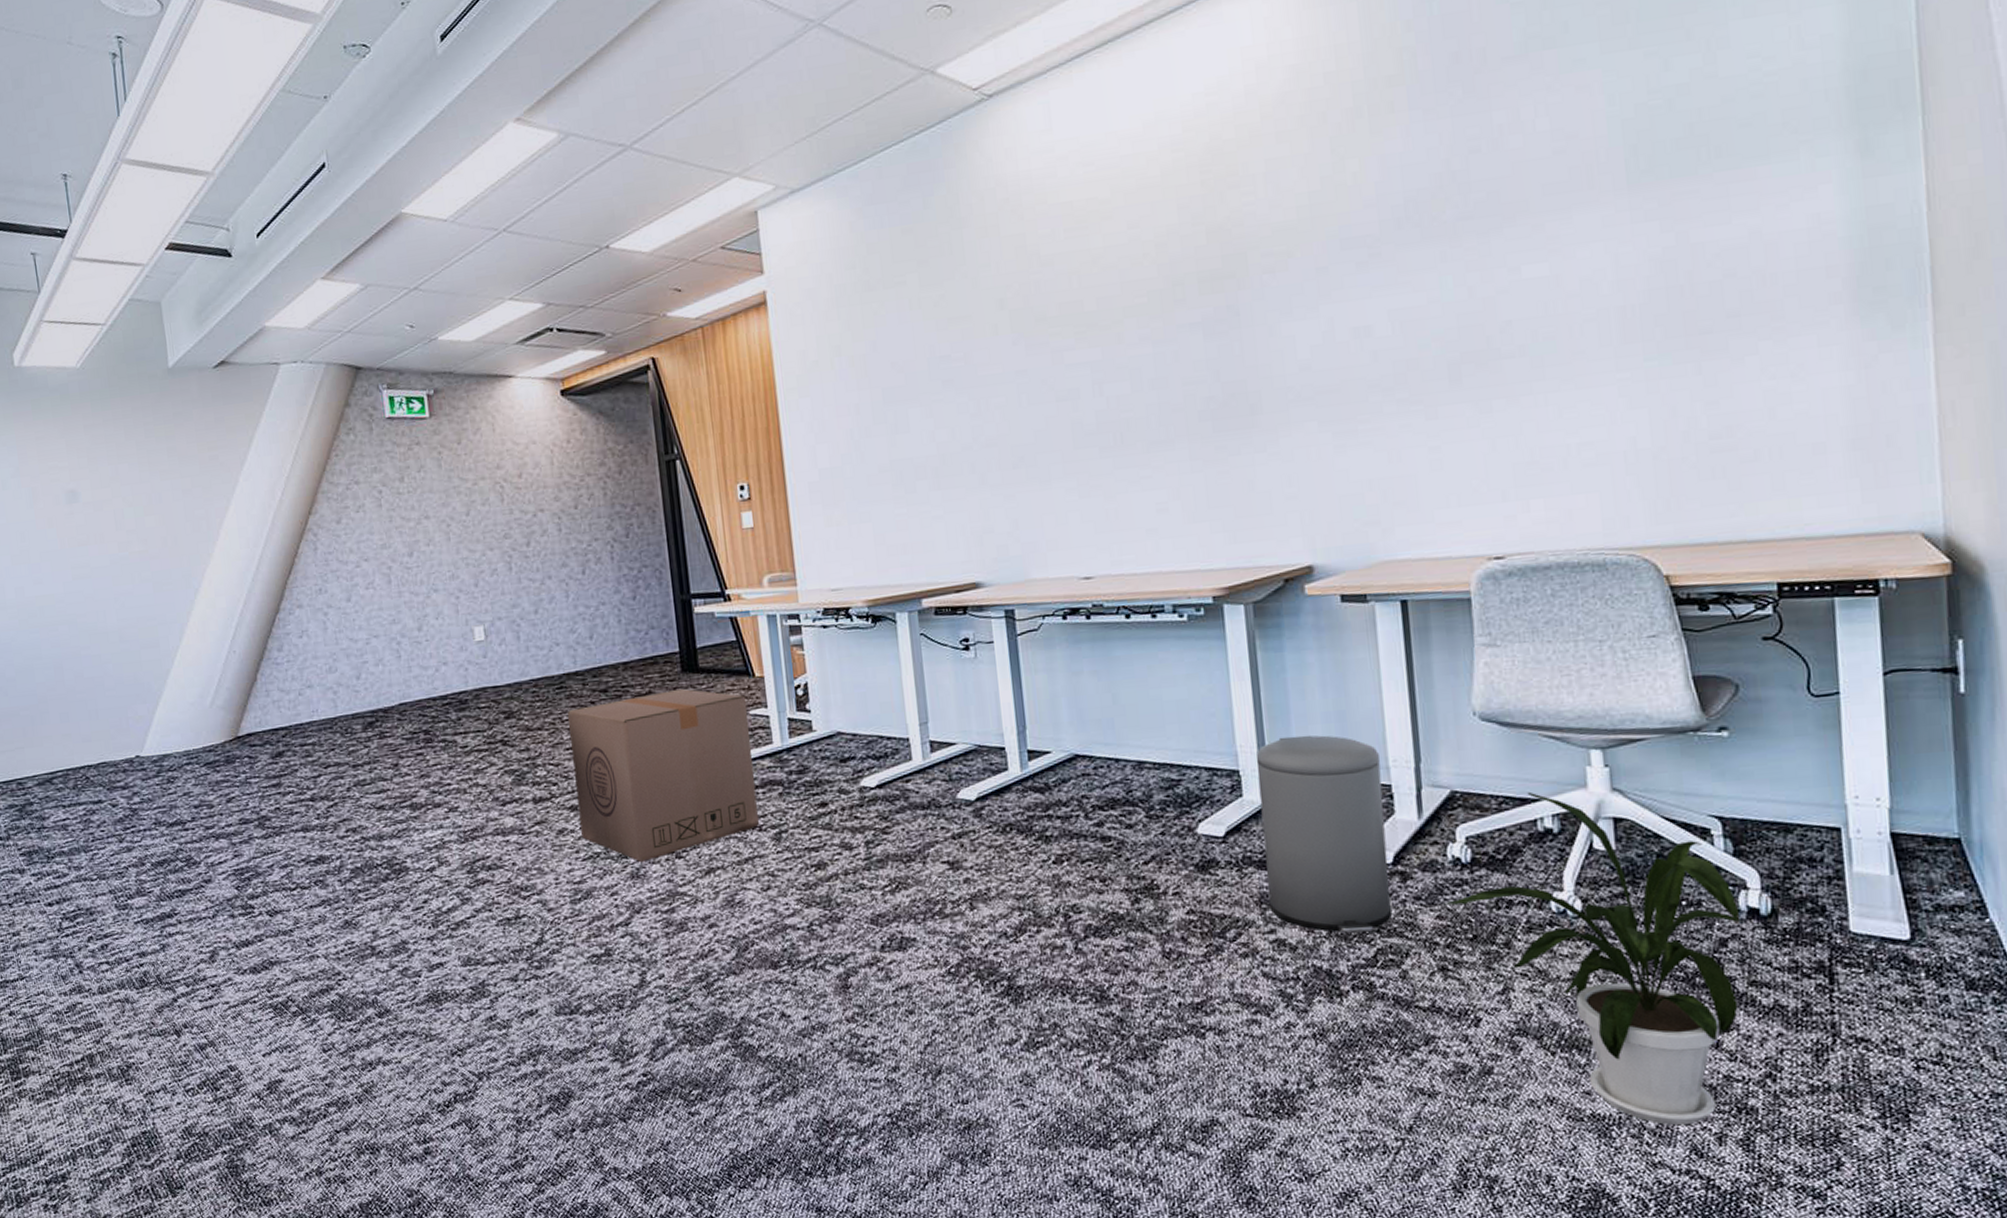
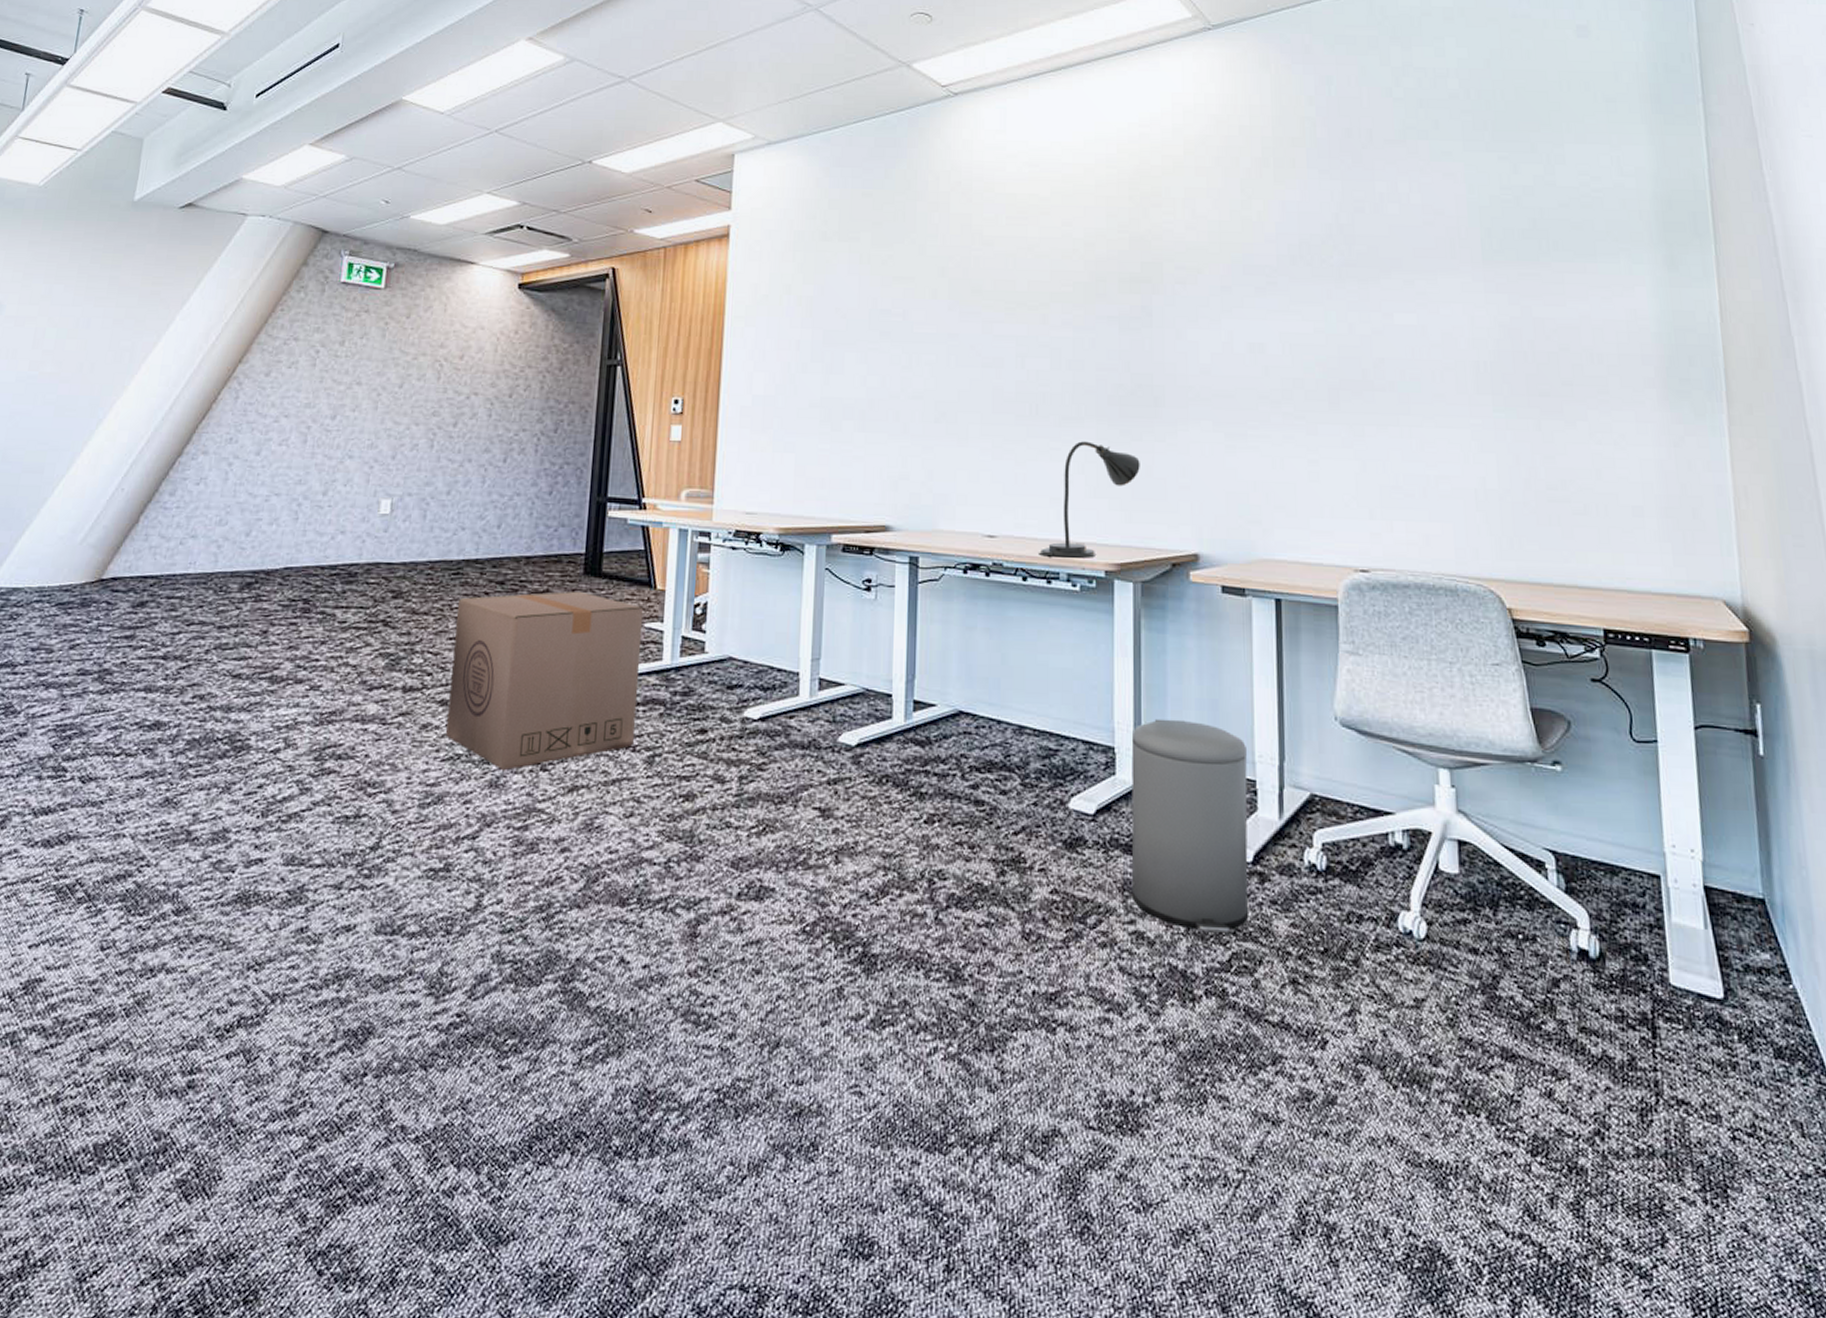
desk lamp: none [1140,464,1241,592] -> present [1039,441,1140,559]
house plant: present [1444,791,1744,1126] -> none [1298,803,1575,1182]

